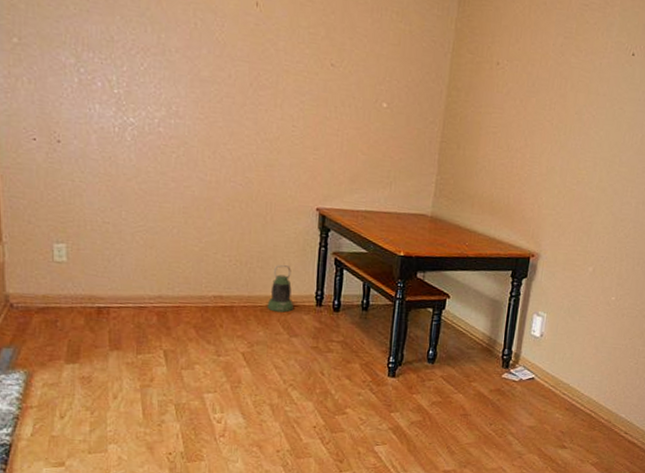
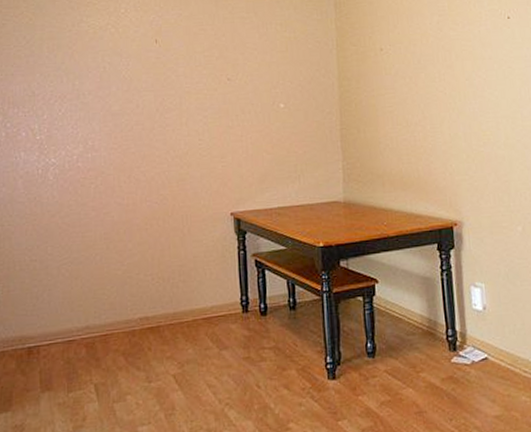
lantern: present [267,265,293,313] -> none [193,275,220,326]

